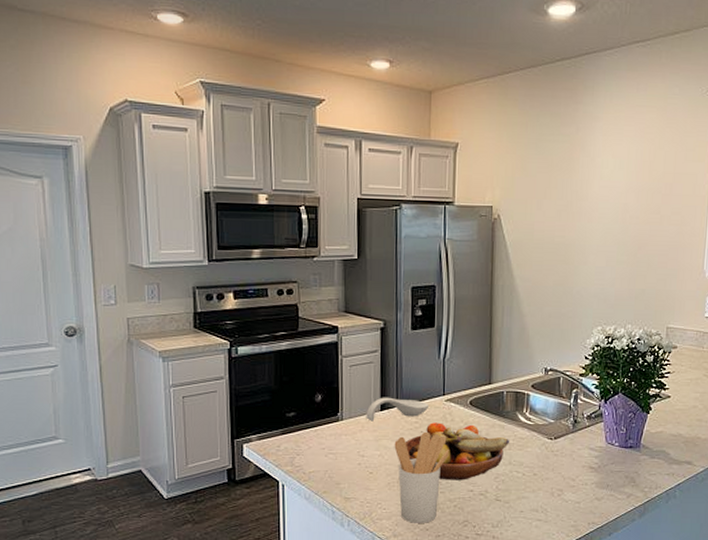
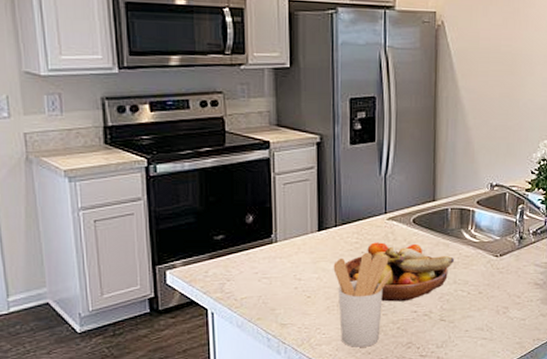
spoon rest: present [366,397,430,422] -> none [302,216,371,243]

